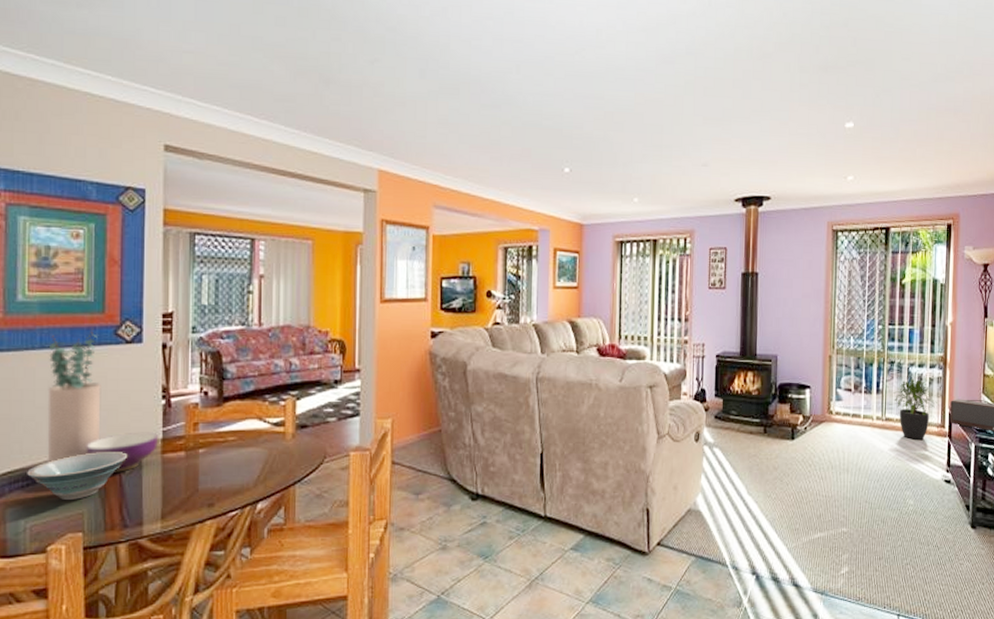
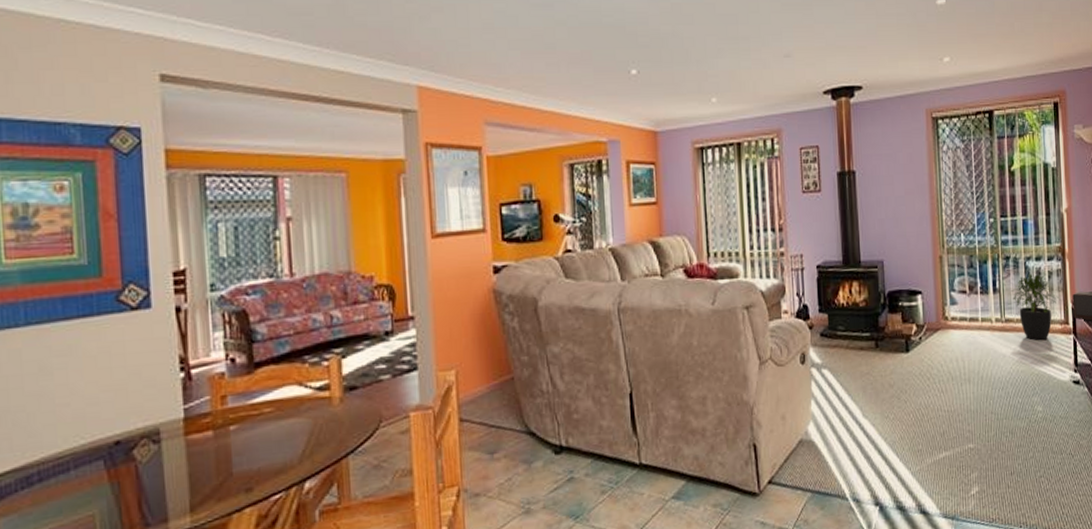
bowl: present [27,452,128,500] -> none [20,438,144,502]
vase: present [47,328,101,463] -> none [37,295,109,460]
bowl: present [86,432,158,472] -> none [91,411,179,463]

